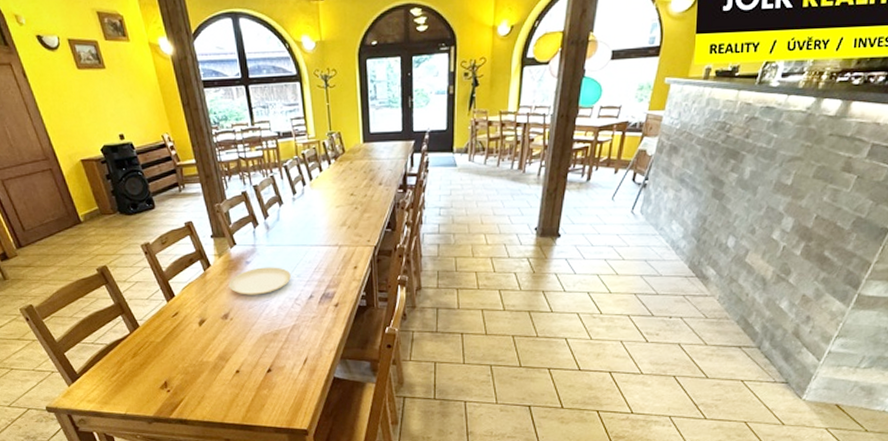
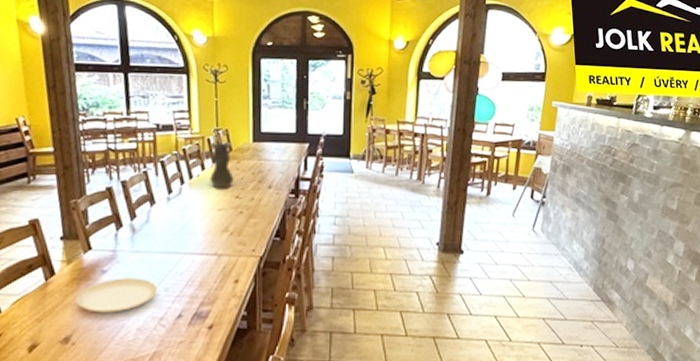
vase: none [325,145,348,190] -> present [210,142,234,191]

